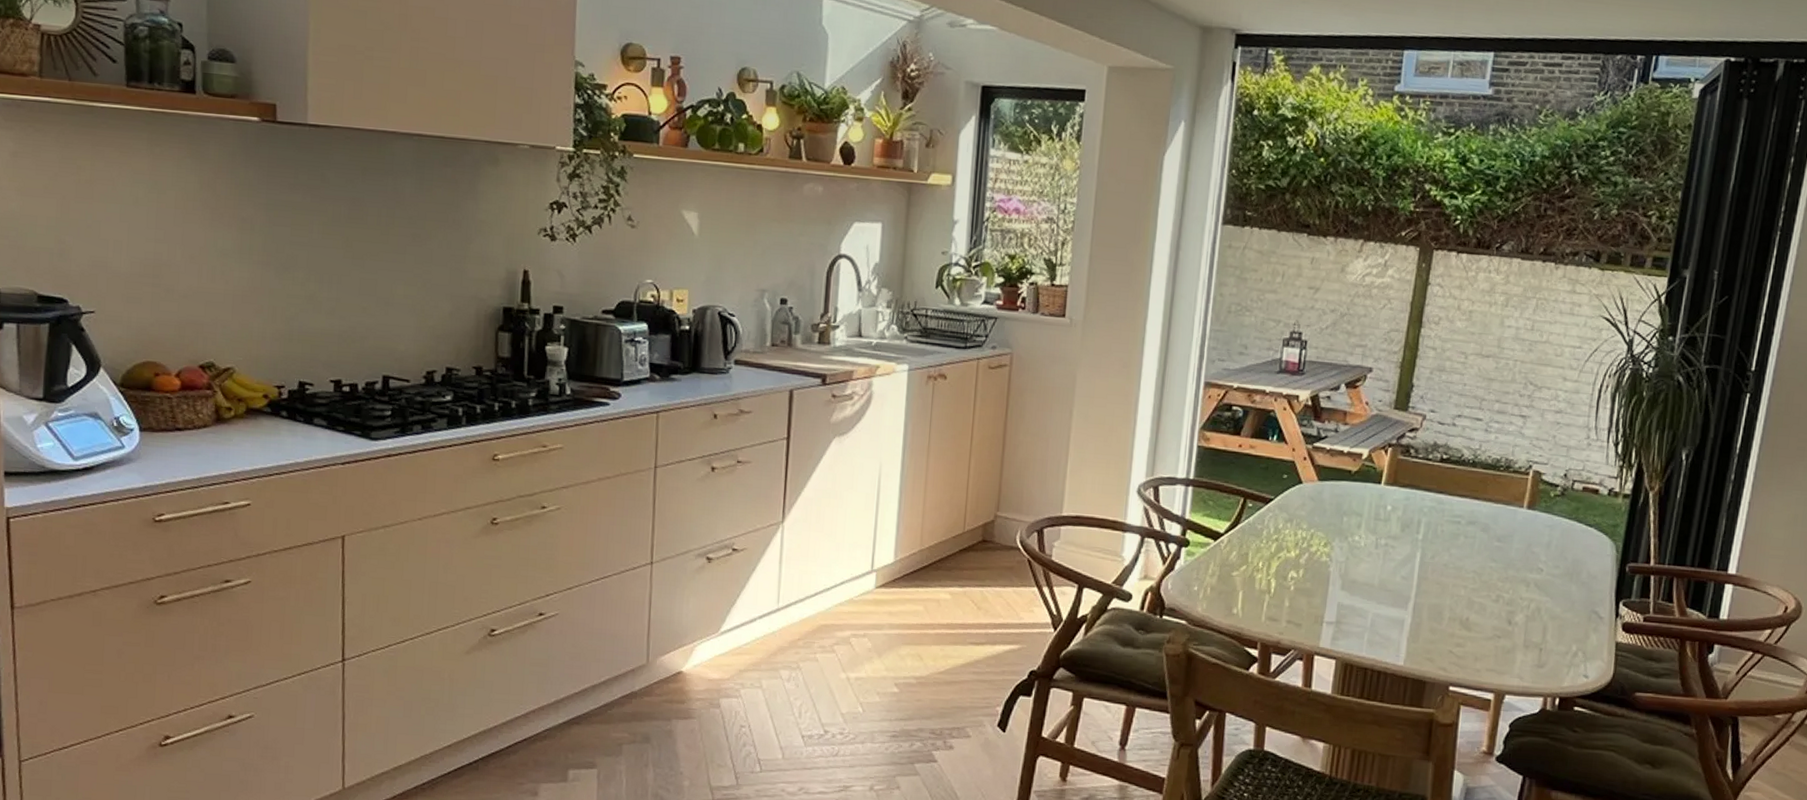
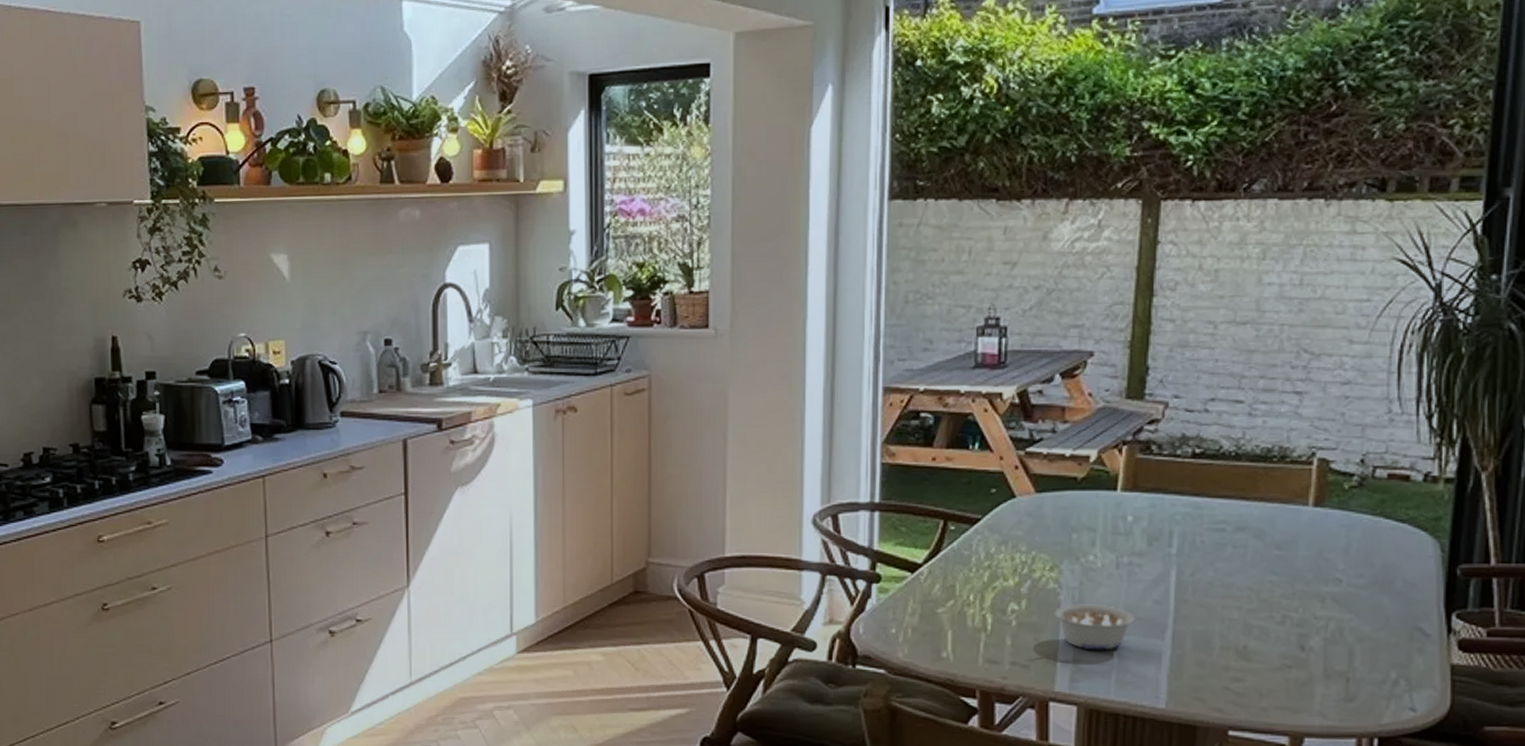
legume: none [1323,575,1387,615] -> present [1052,604,1136,650]

